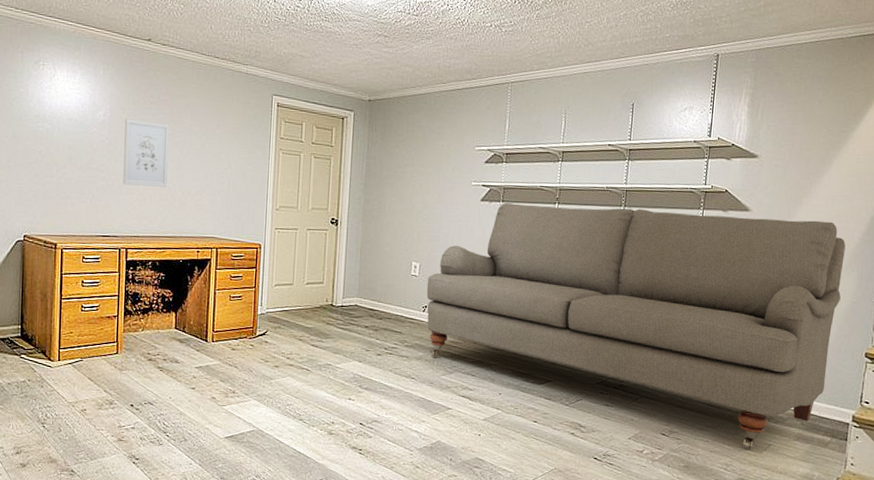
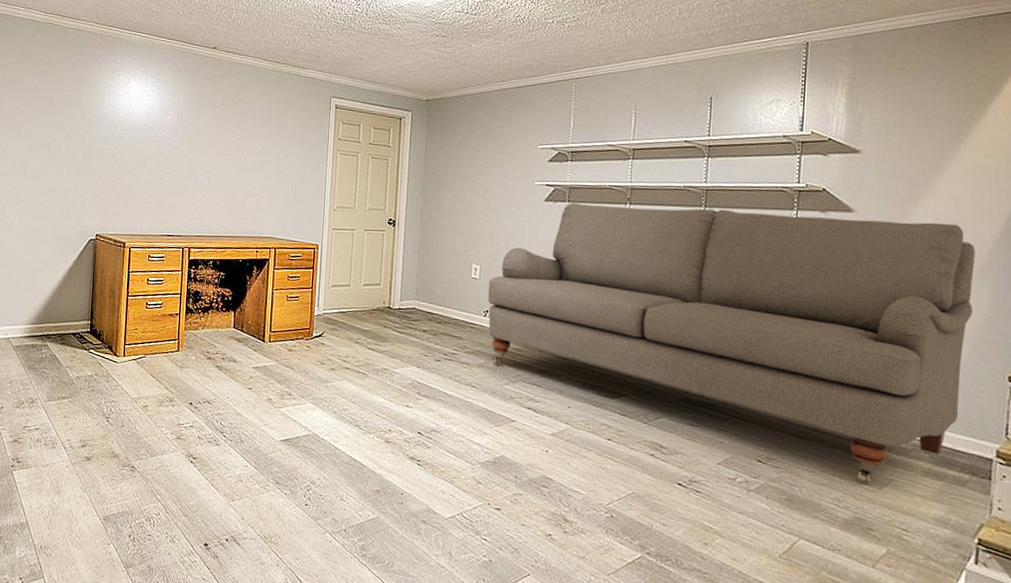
wall art: present [123,119,170,187] -> none [187,123,232,188]

